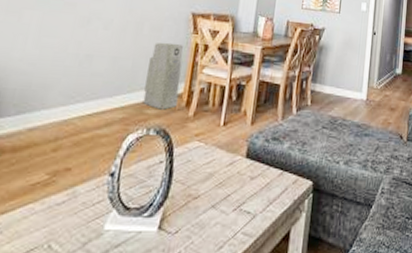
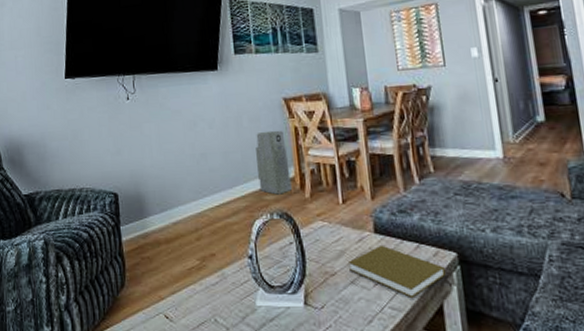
book: none [214,169,301,223] -> present [349,244,447,297]

